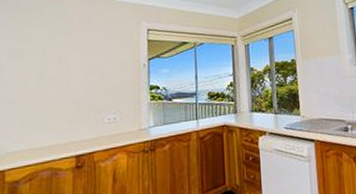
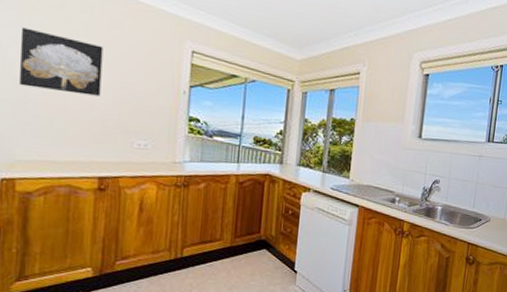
wall art: none [9,38,76,87] -> present [19,27,103,97]

